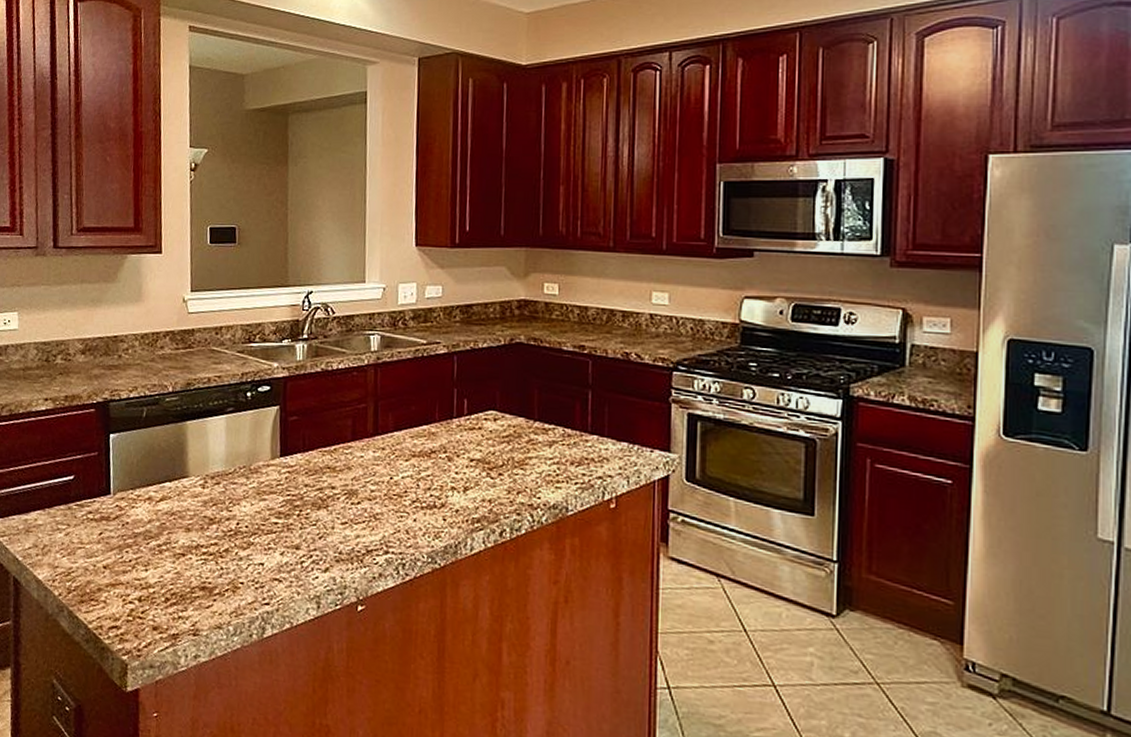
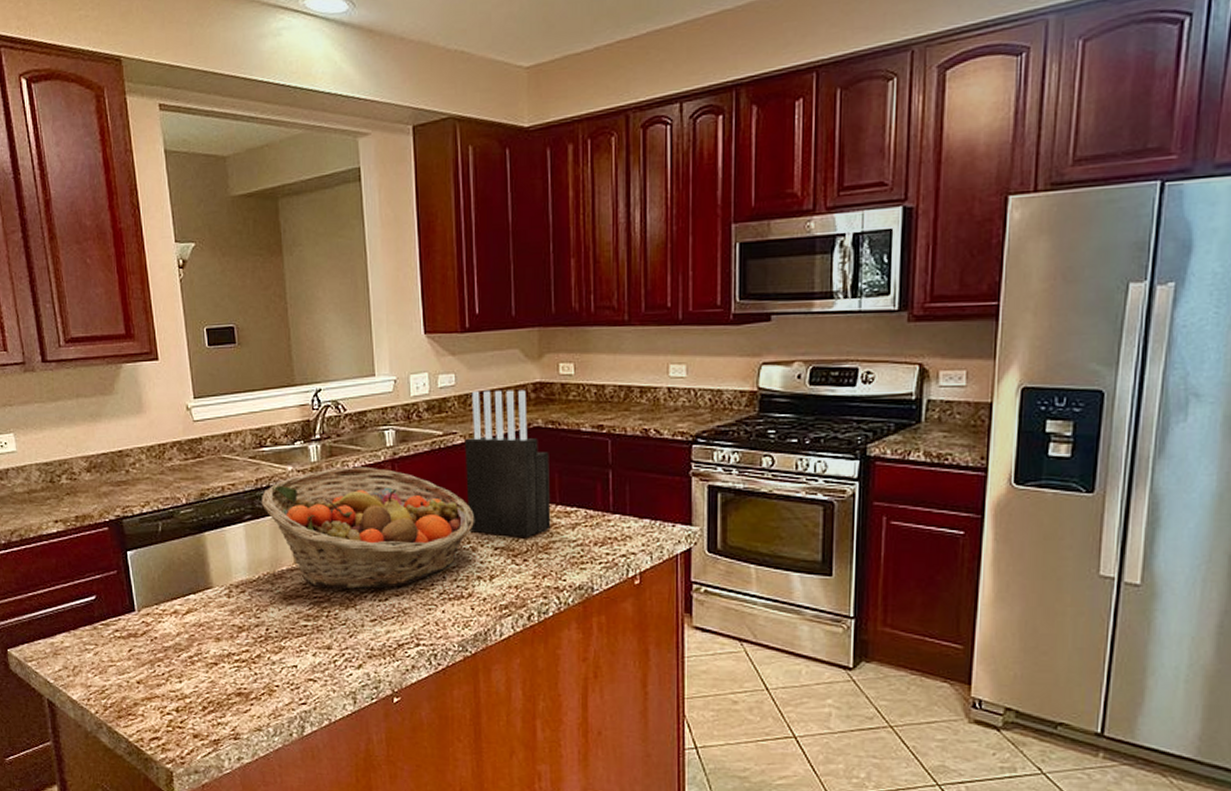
fruit basket: none [244,368,453,492] -> present [261,466,475,590]
knife block: none [446,303,530,451] -> present [464,389,551,537]

